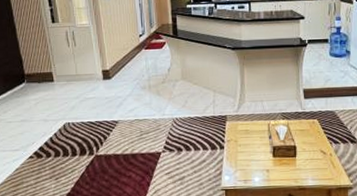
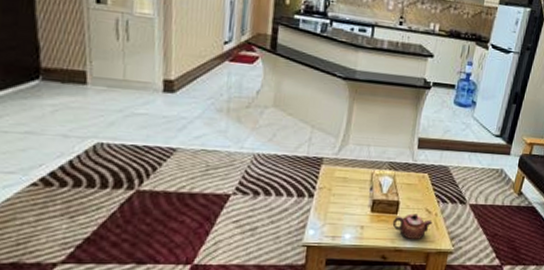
teapot: none [293,155,329,178] -> present [392,213,433,239]

